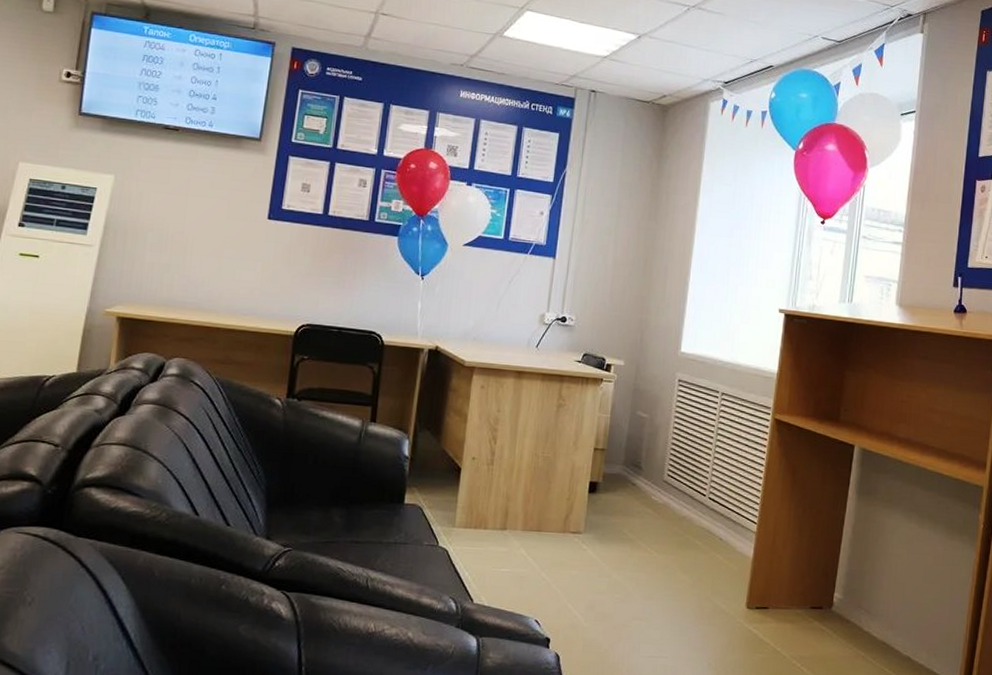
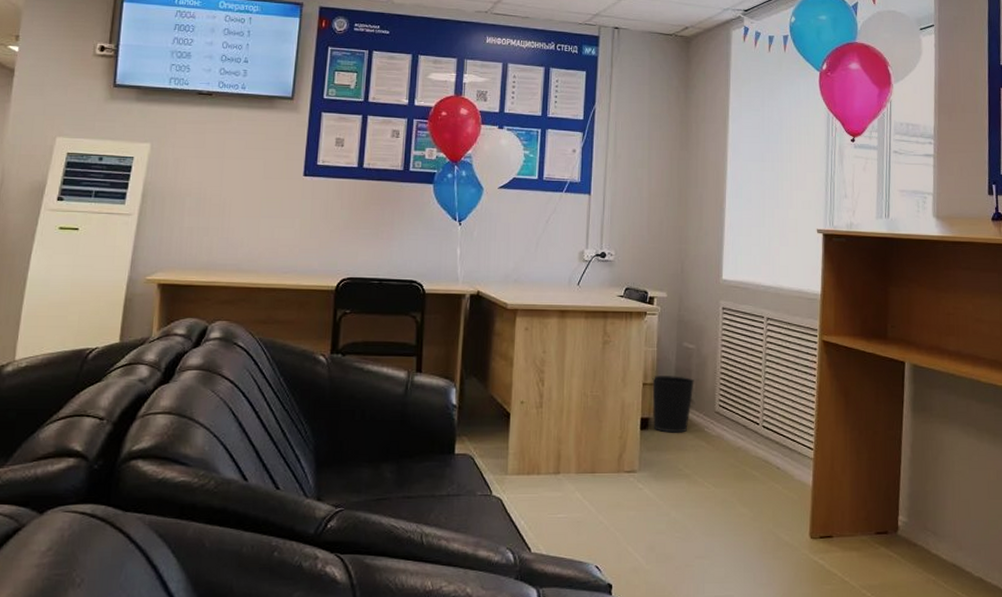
wastebasket: none [601,441,645,499] -> present [652,376,694,433]

